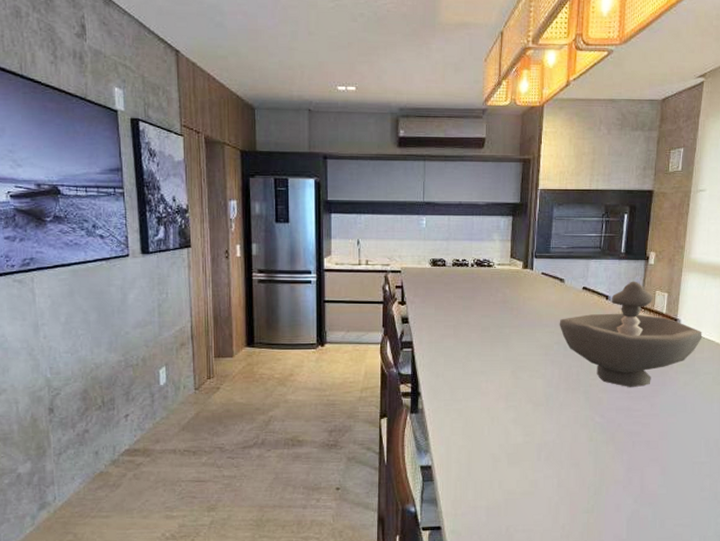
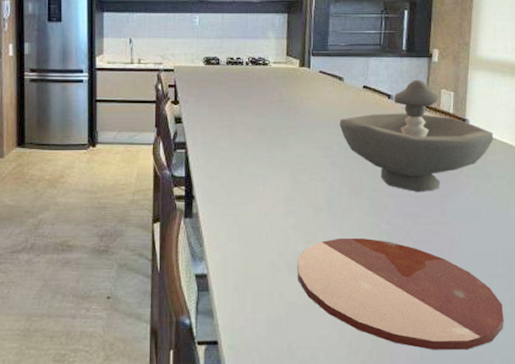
plate: none [516,430,704,531] -> present [297,237,504,350]

